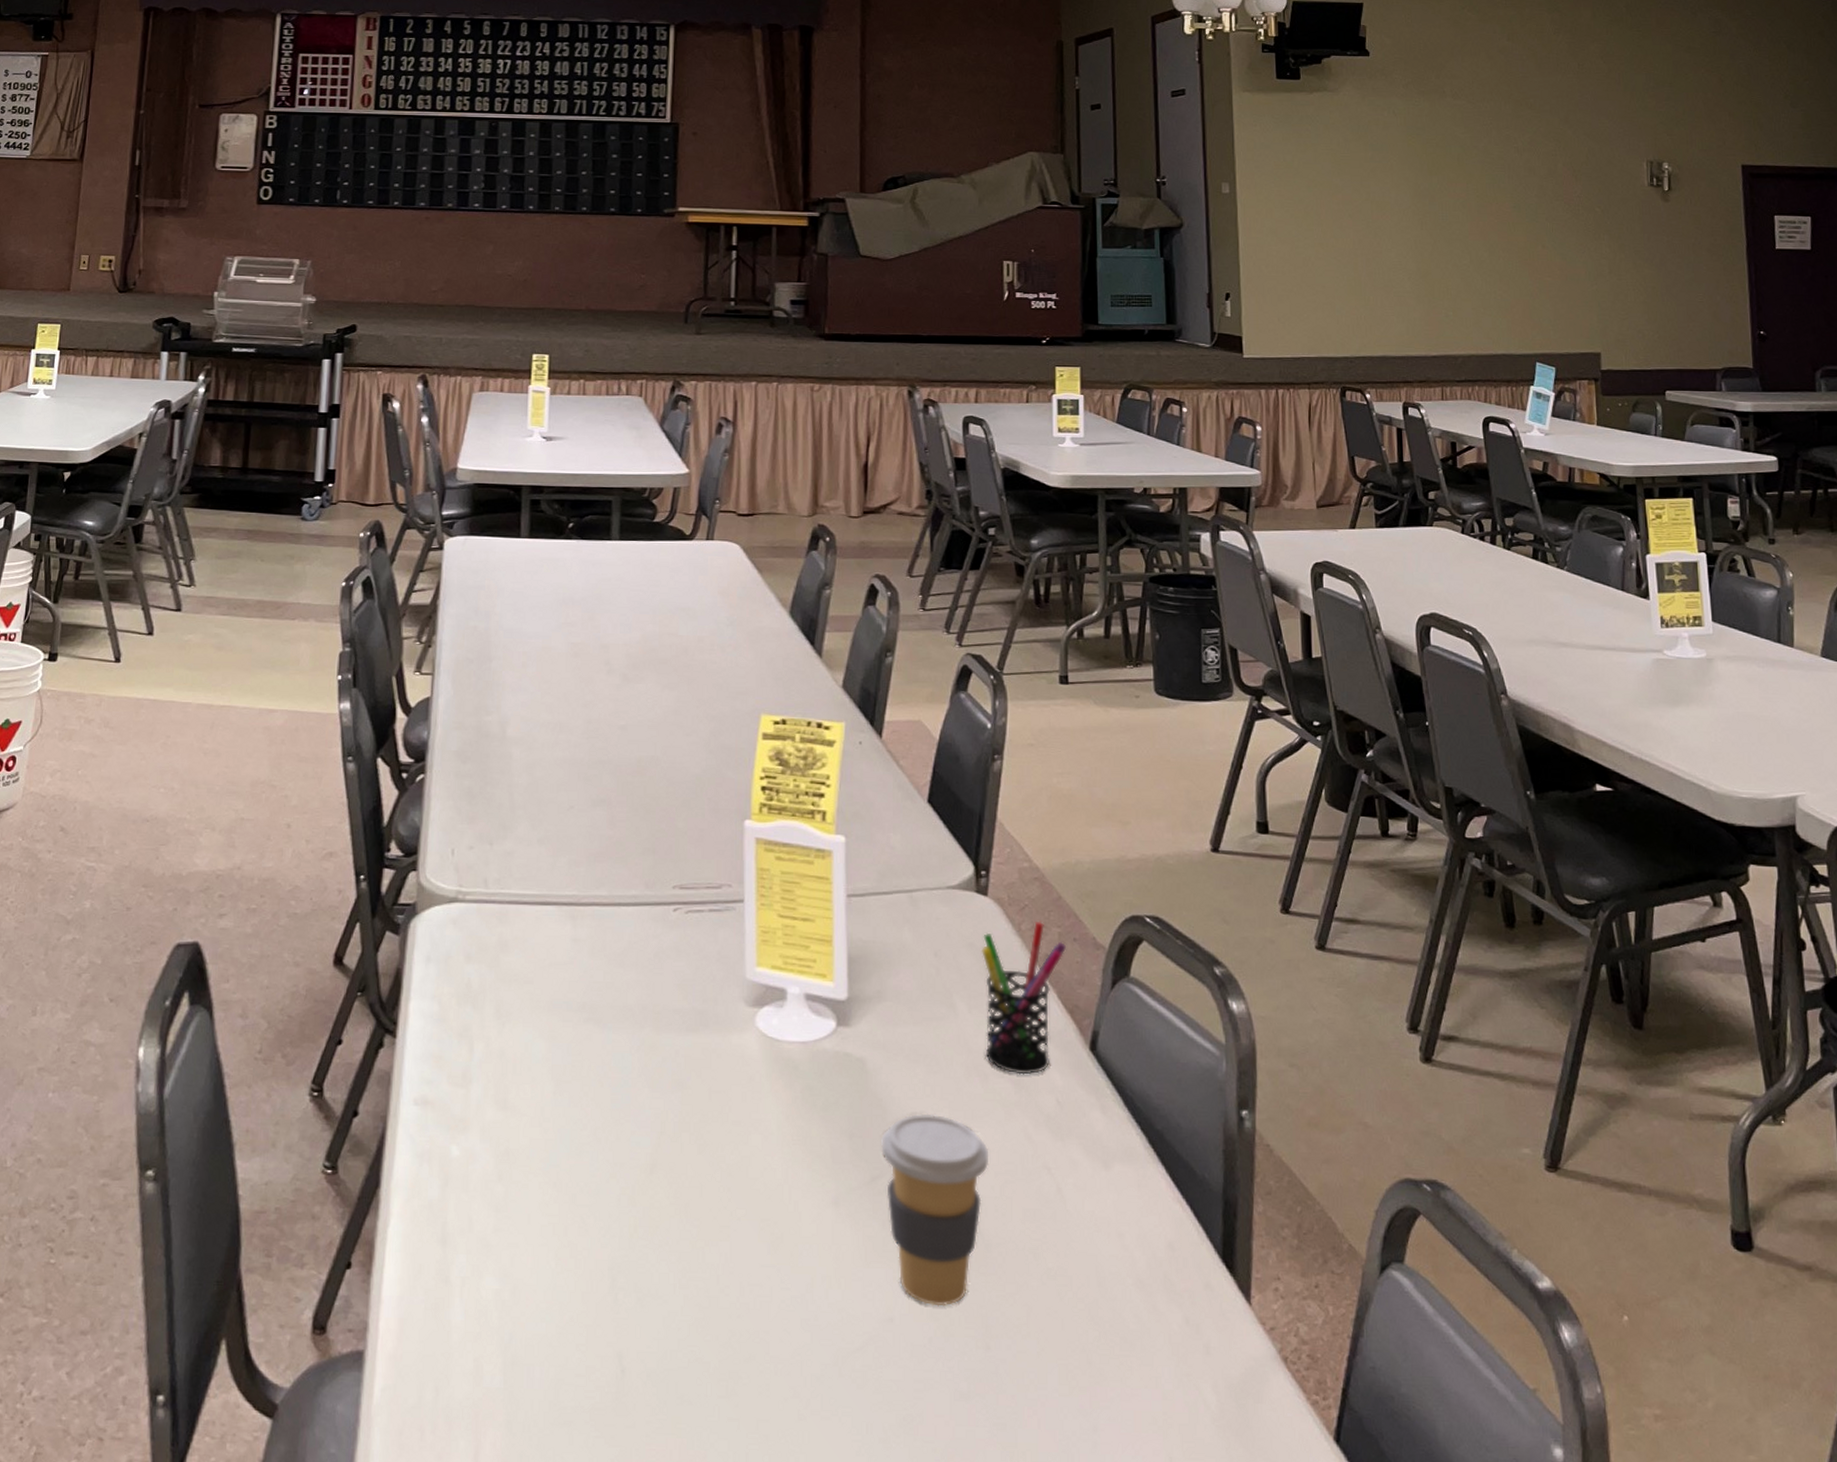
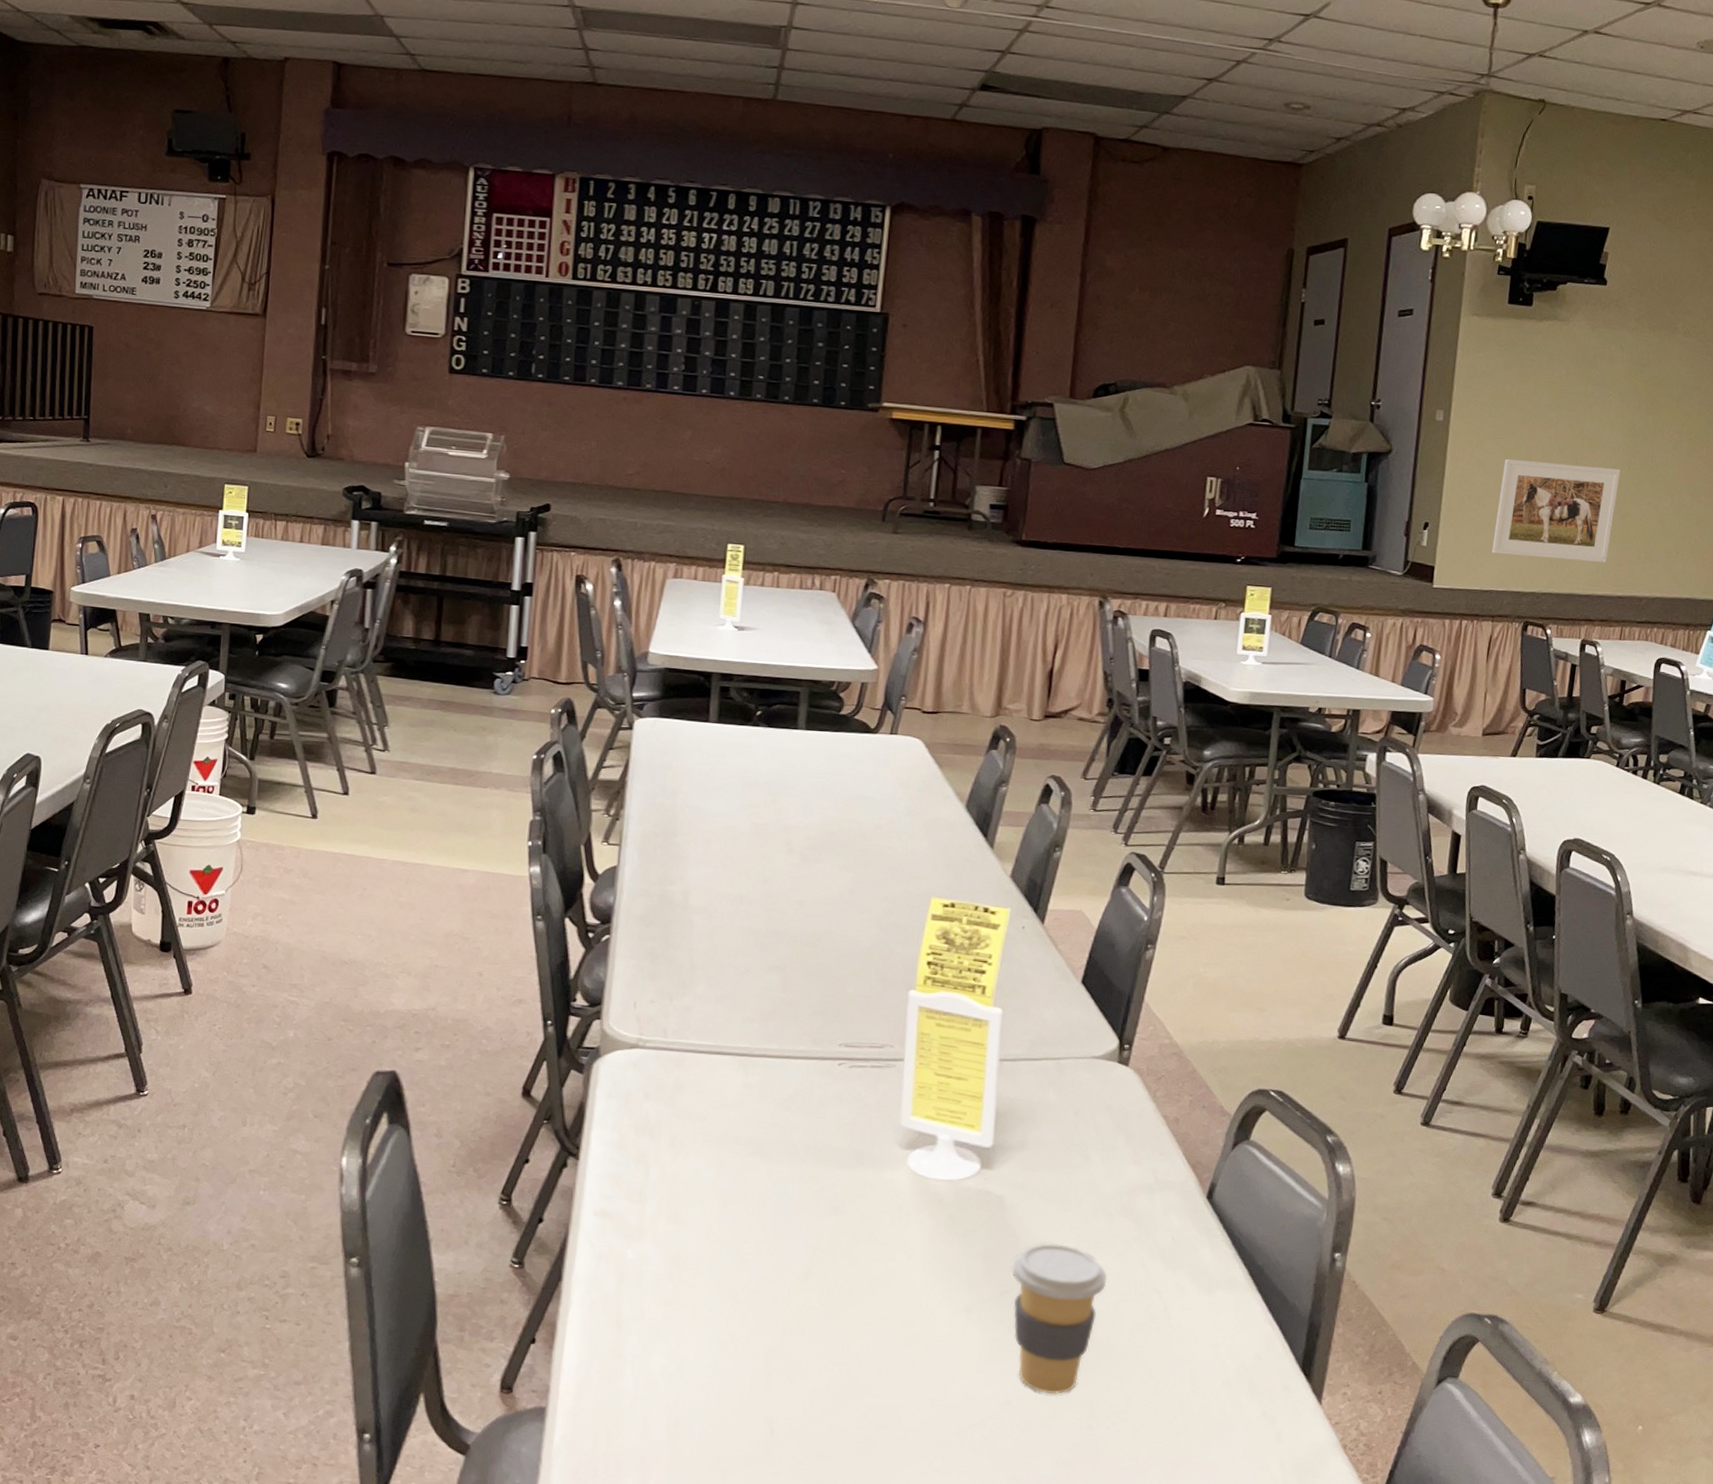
pen holder: present [980,921,1067,1075] -> none [1112,1089,1196,1216]
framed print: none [1296,226,1415,324] -> present [1491,458,1621,563]

